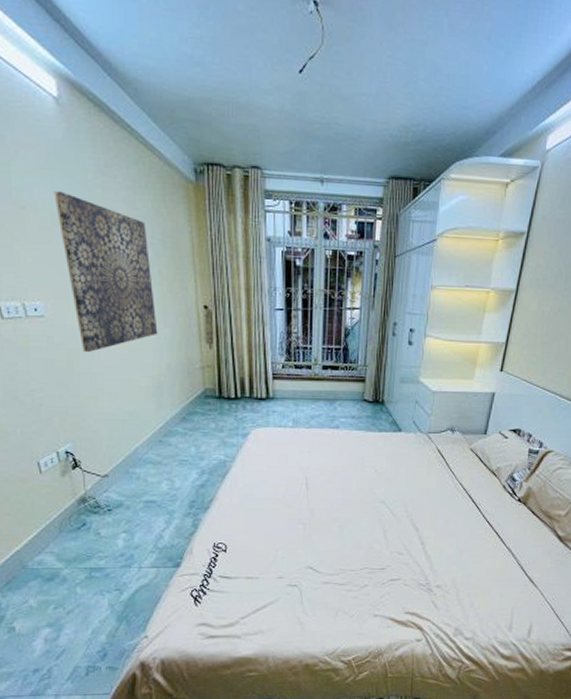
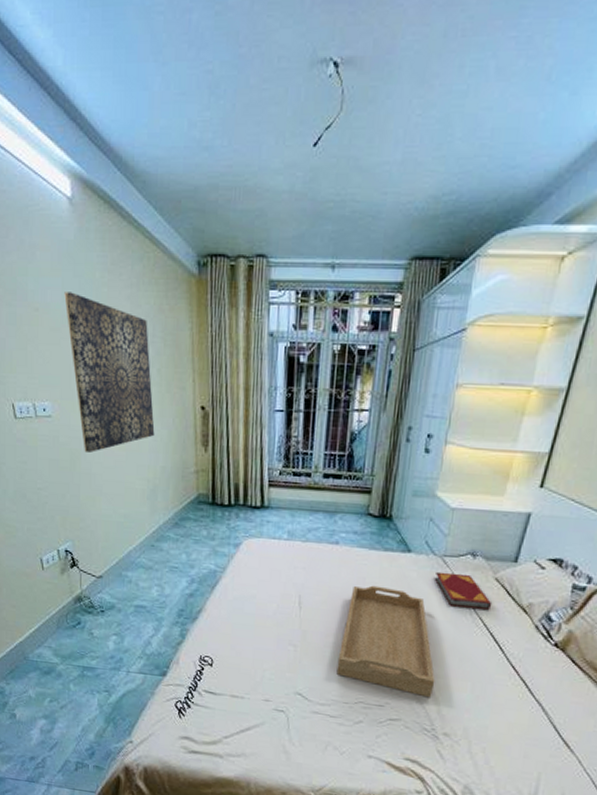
serving tray: none [343,463,427,557] -> present [336,585,435,698]
hardback book: none [421,446,469,476] -> present [434,571,492,610]

